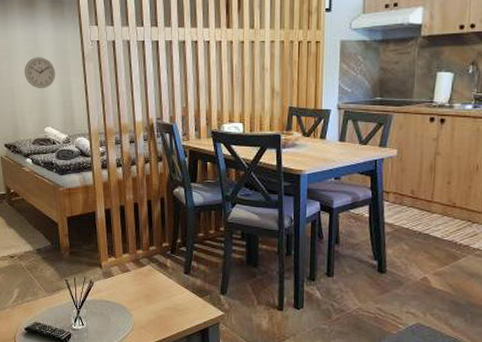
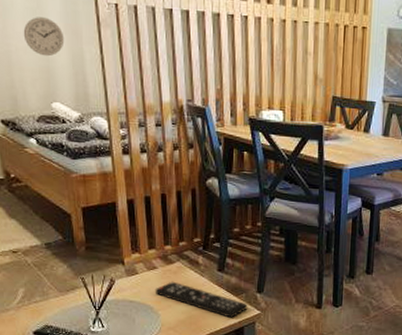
remote control: none [128,283,212,319] -> present [155,281,248,318]

